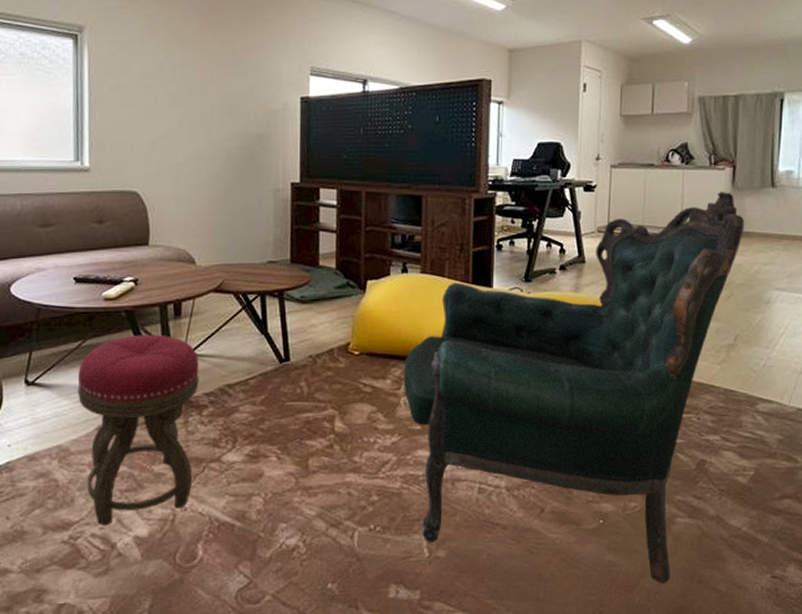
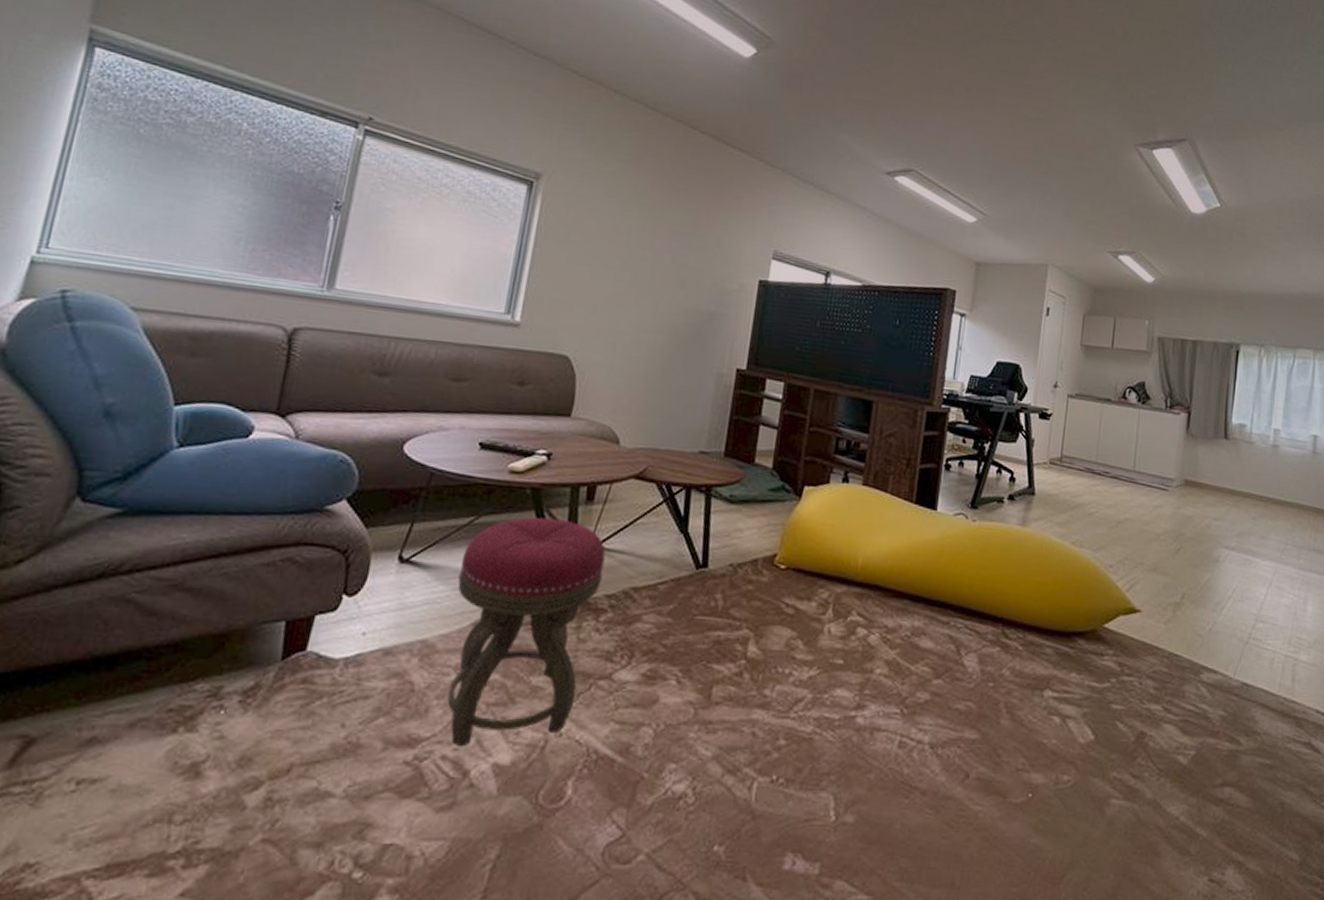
armchair: present [403,191,745,584] -> none [829,436,1198,879]

